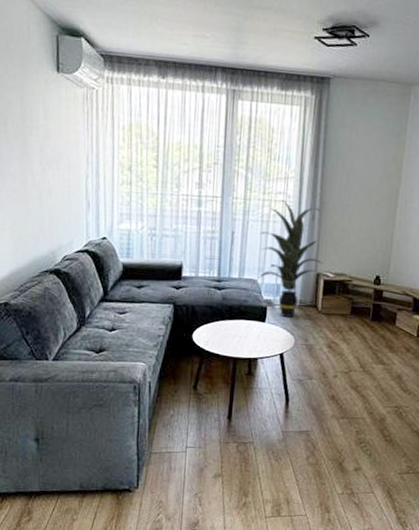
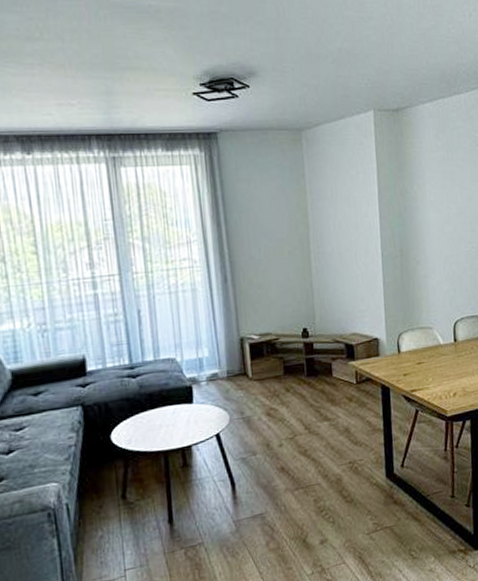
indoor plant: present [259,200,324,317] -> none [169,267,246,393]

